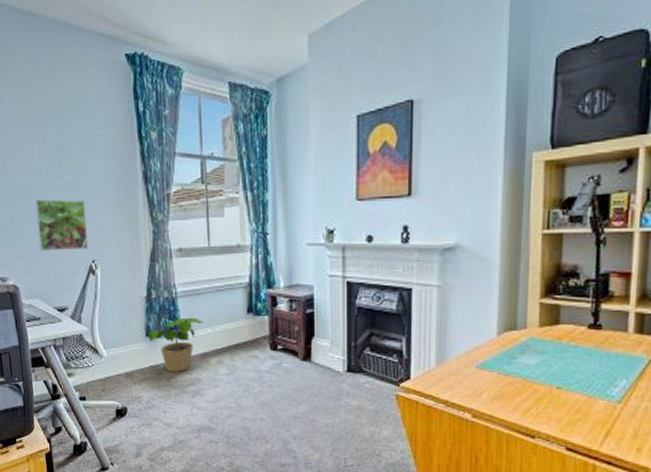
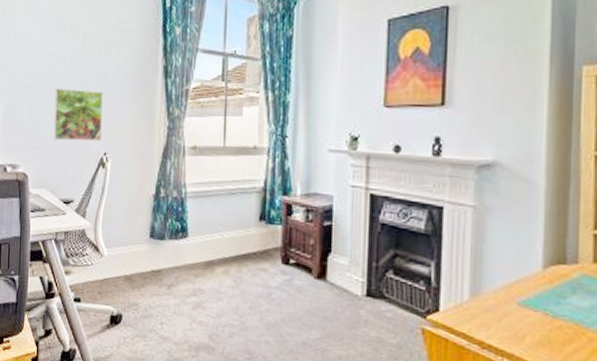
potted plant: present [148,317,203,372] -> none [152,220,211,280]

